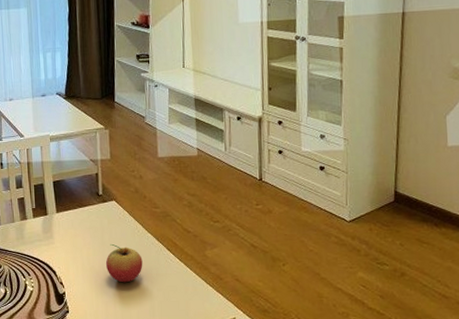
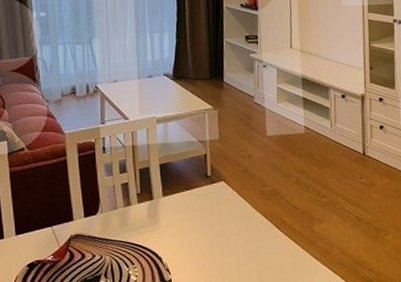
fruit: present [105,243,143,283] -> none [214,225,252,265]

